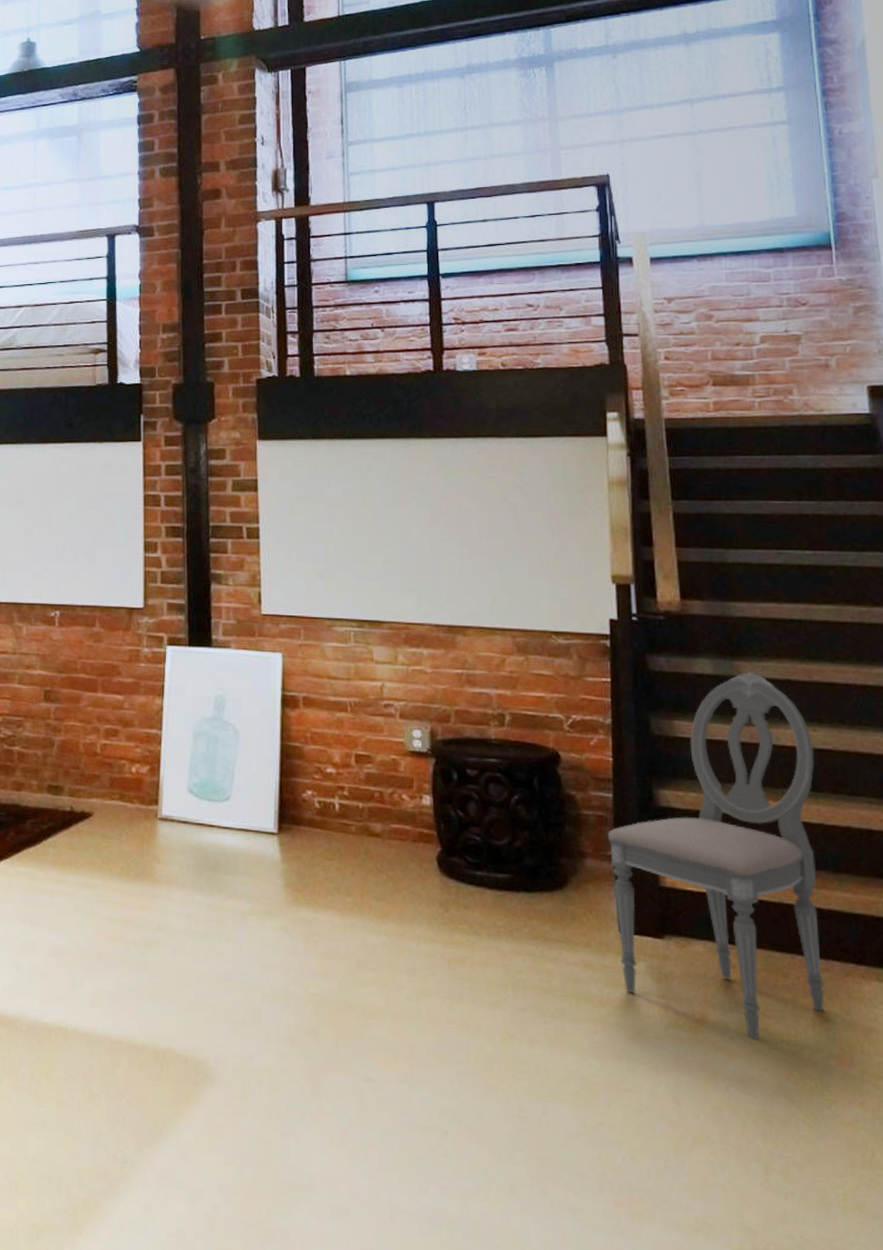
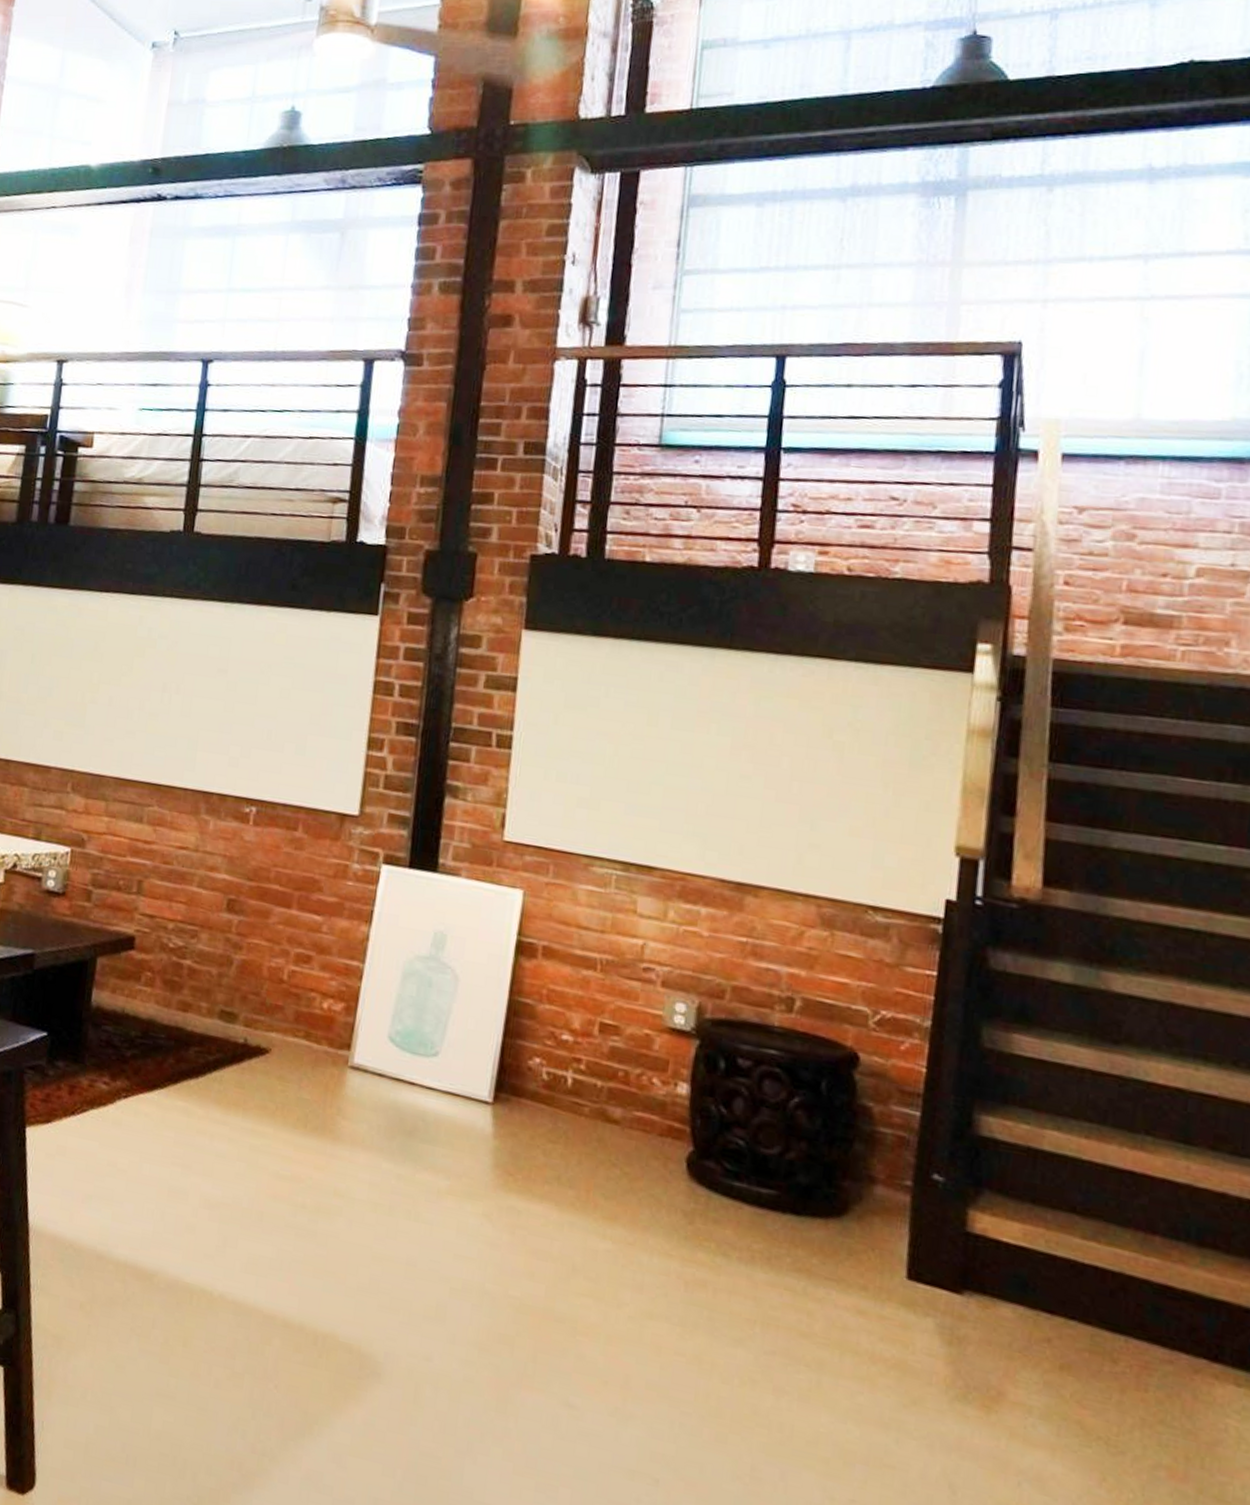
dining chair: present [607,672,825,1040] -> none [903,986,1193,1432]

